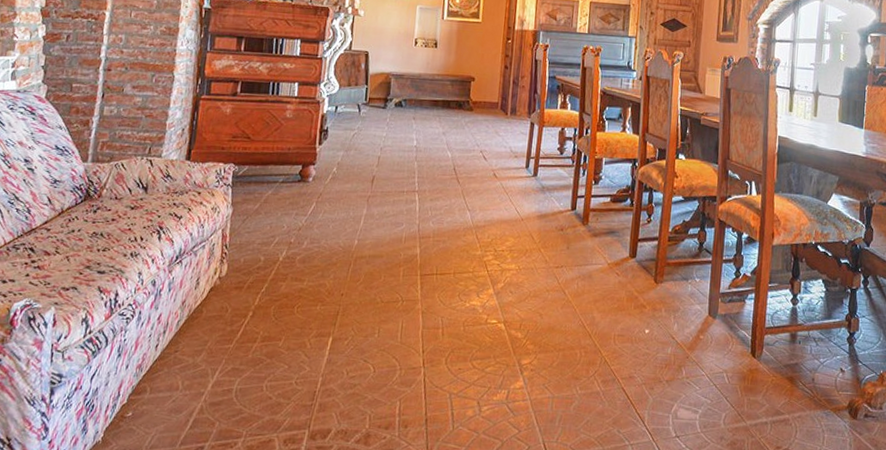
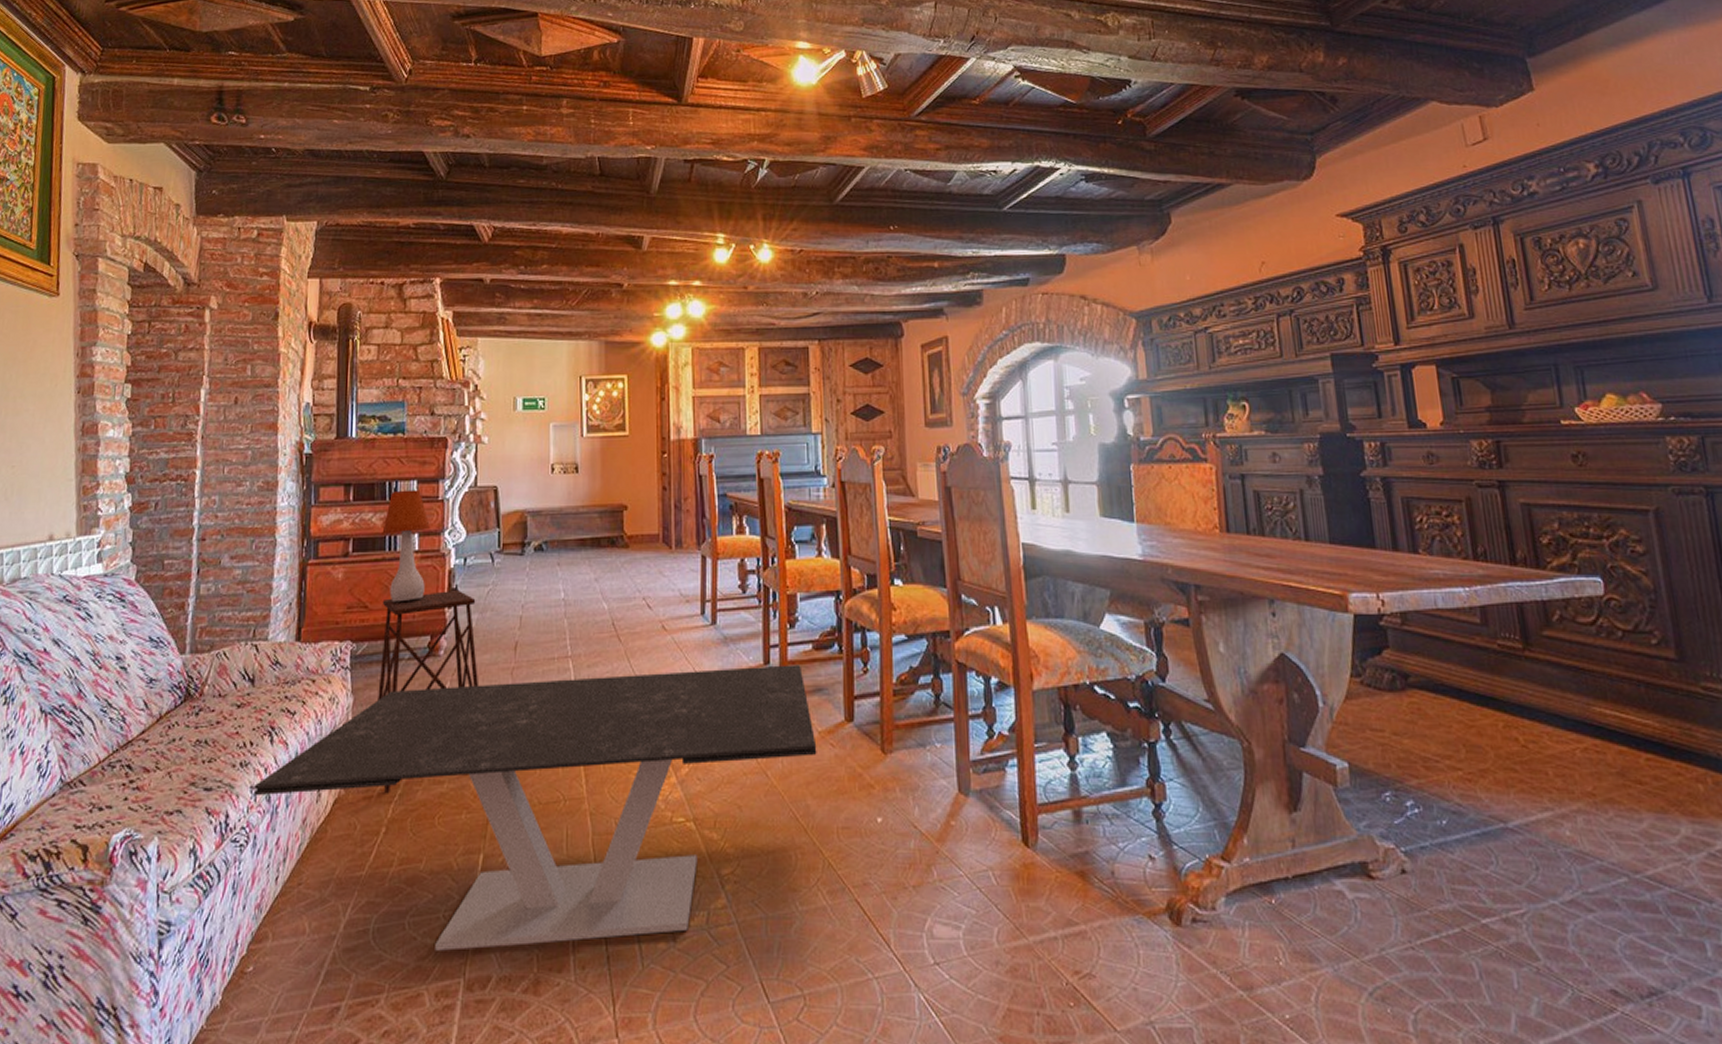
coffee table: none [141,206,606,409] -> present [254,665,817,951]
side table: none [253,130,343,286] -> present [378,589,479,794]
table lamp: none [267,46,309,137] -> present [382,489,430,603]

